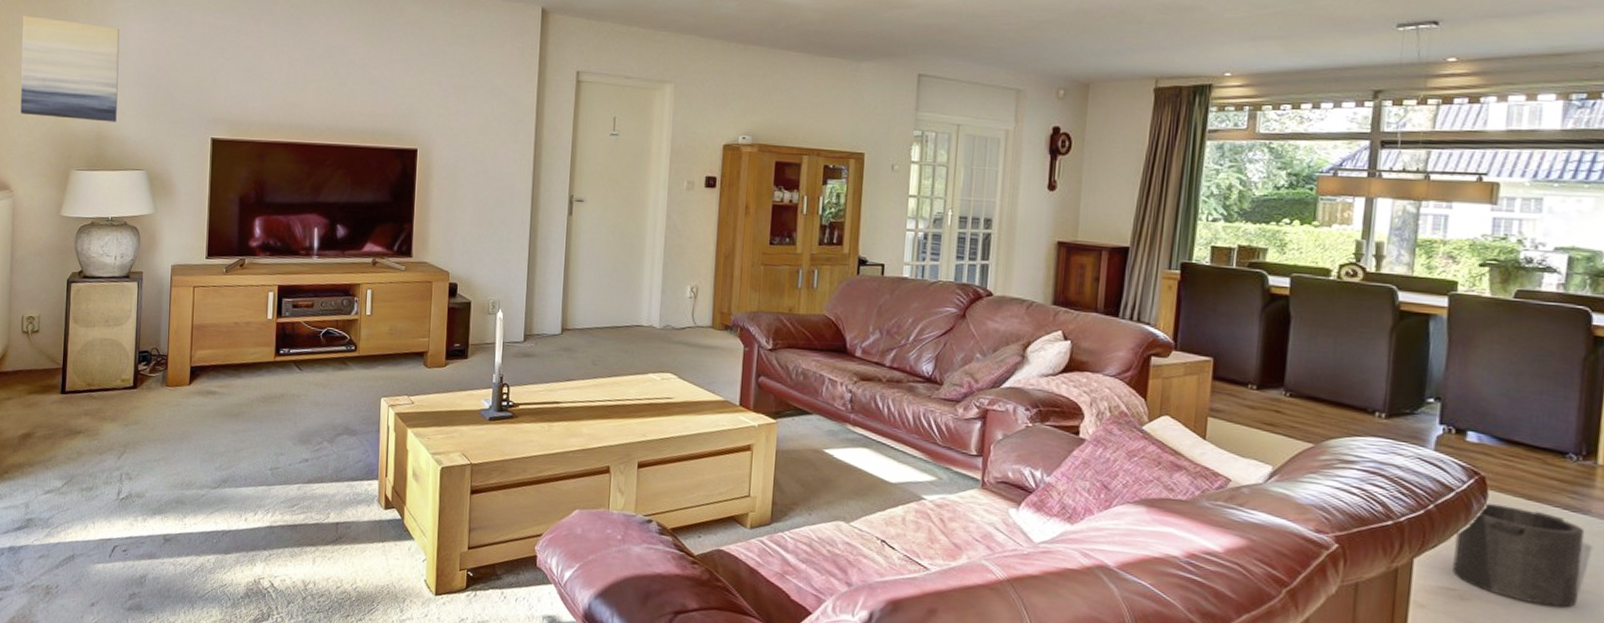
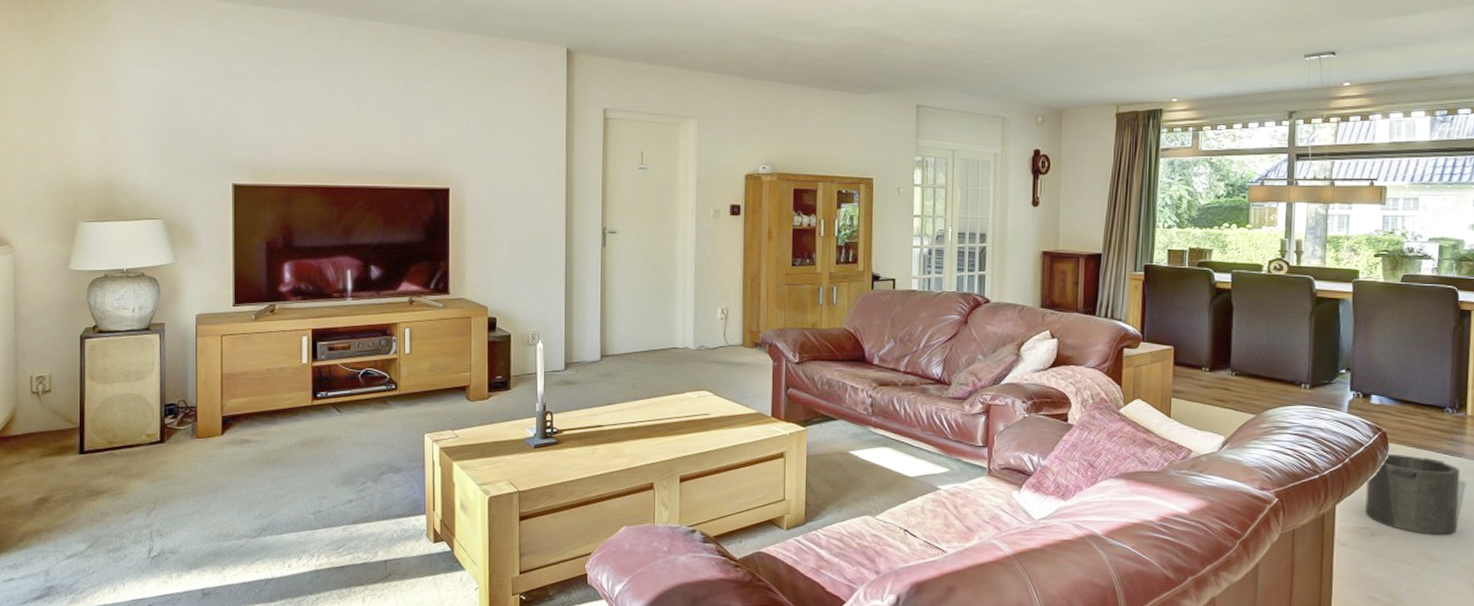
wall art: present [20,15,120,122] -> none [14,61,127,171]

